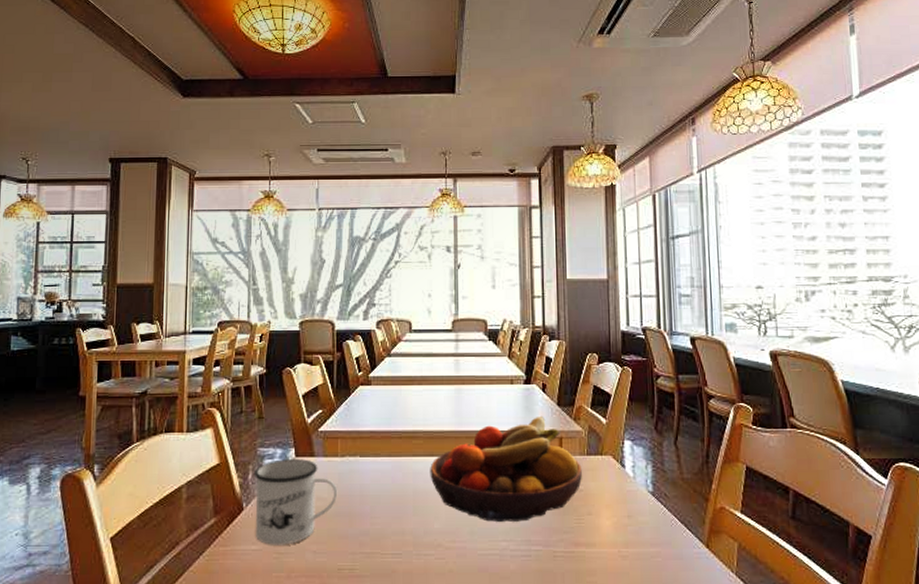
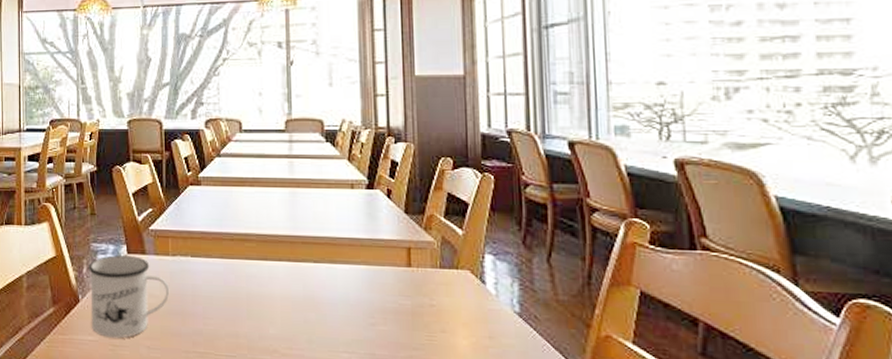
fruit bowl: present [430,415,583,522] -> none [264,223,435,334]

